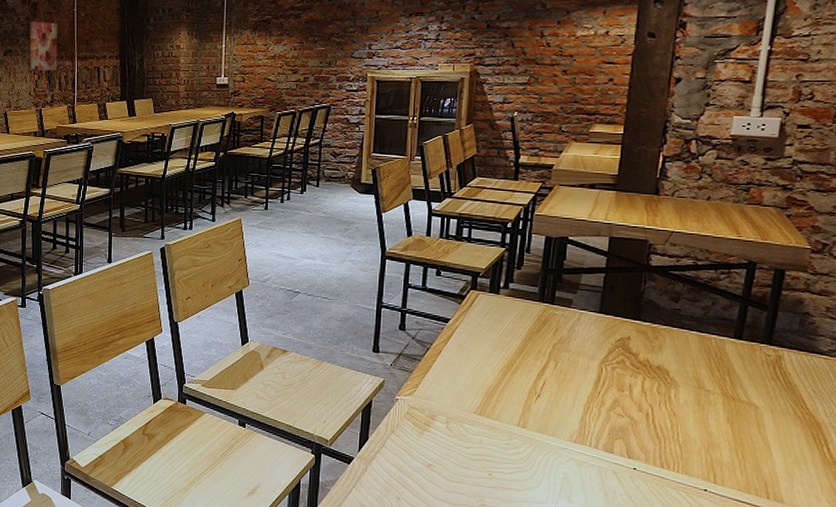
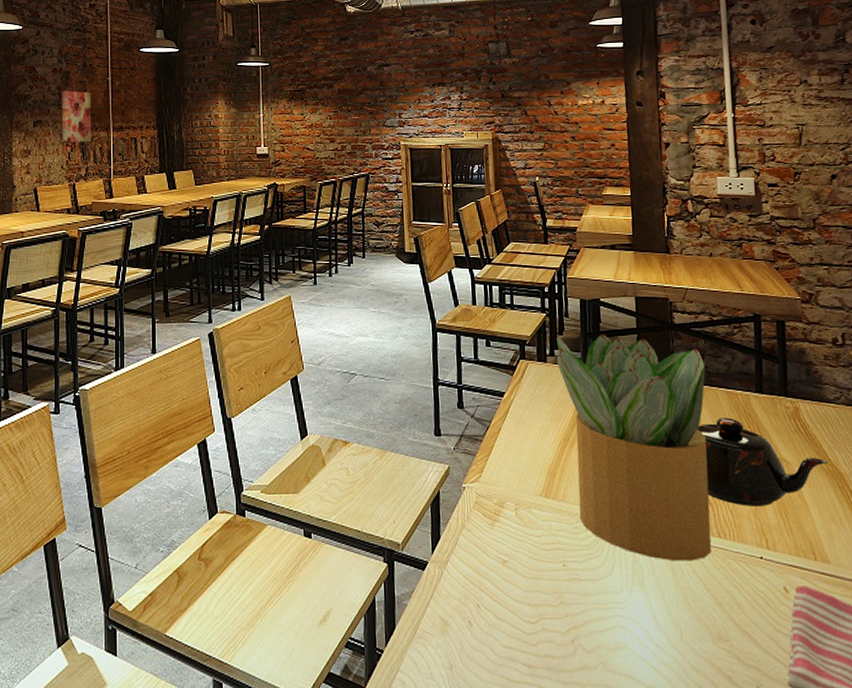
potted plant: none [511,270,678,485] -> present [556,334,712,562]
teapot: none [656,359,805,445] -> present [697,418,828,506]

